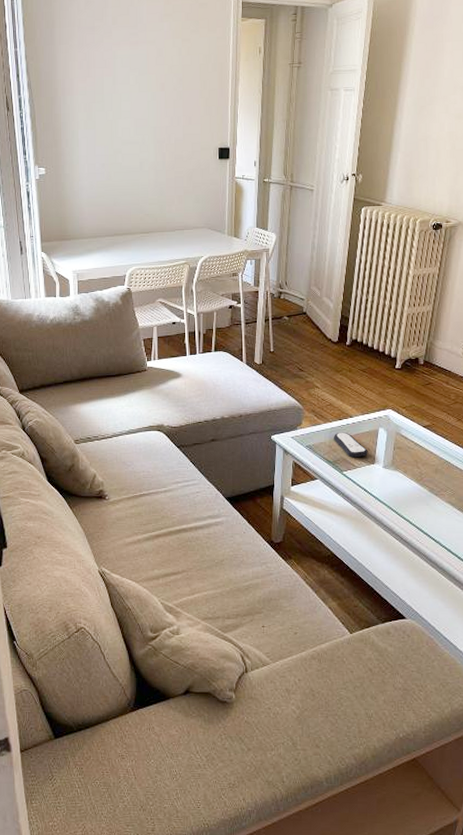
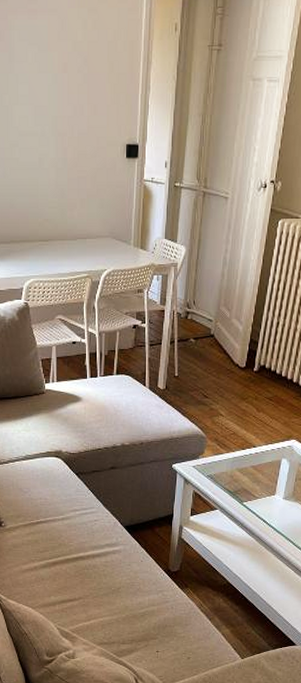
remote control: present [333,432,368,458] -> none [235,462,269,489]

